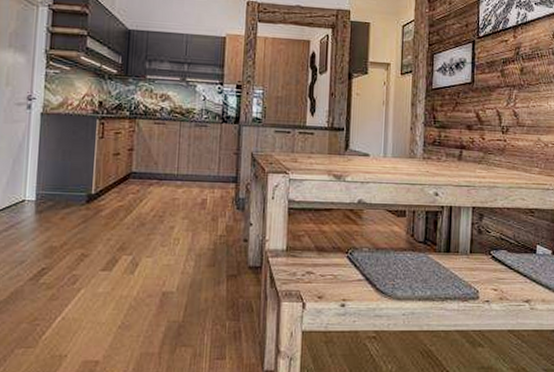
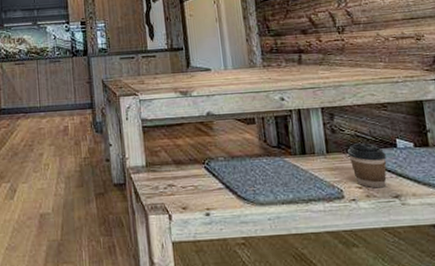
coffee cup: none [490,246,525,292] -> present [347,143,387,188]

